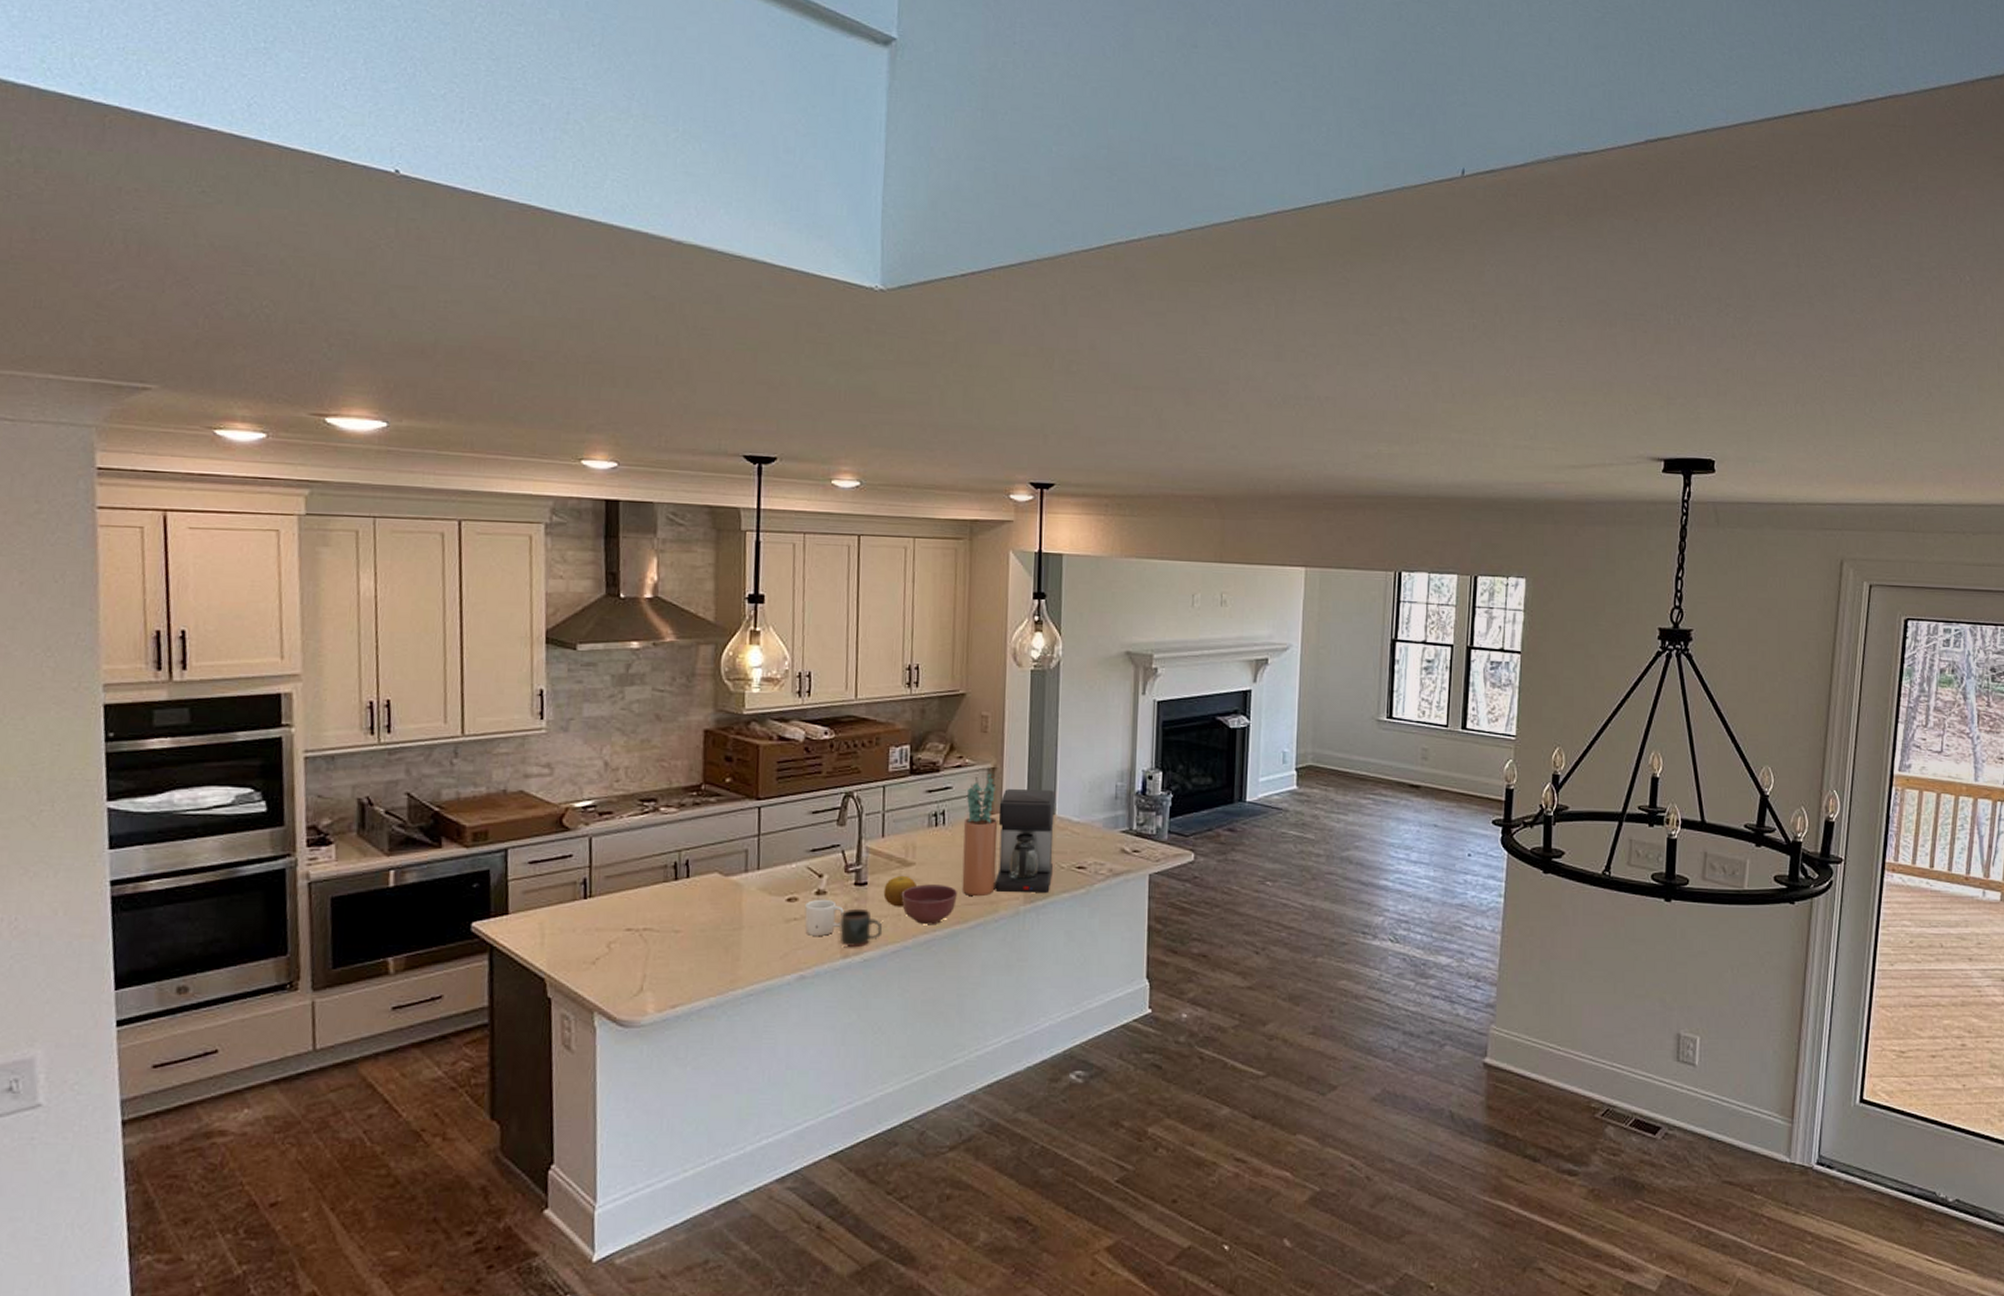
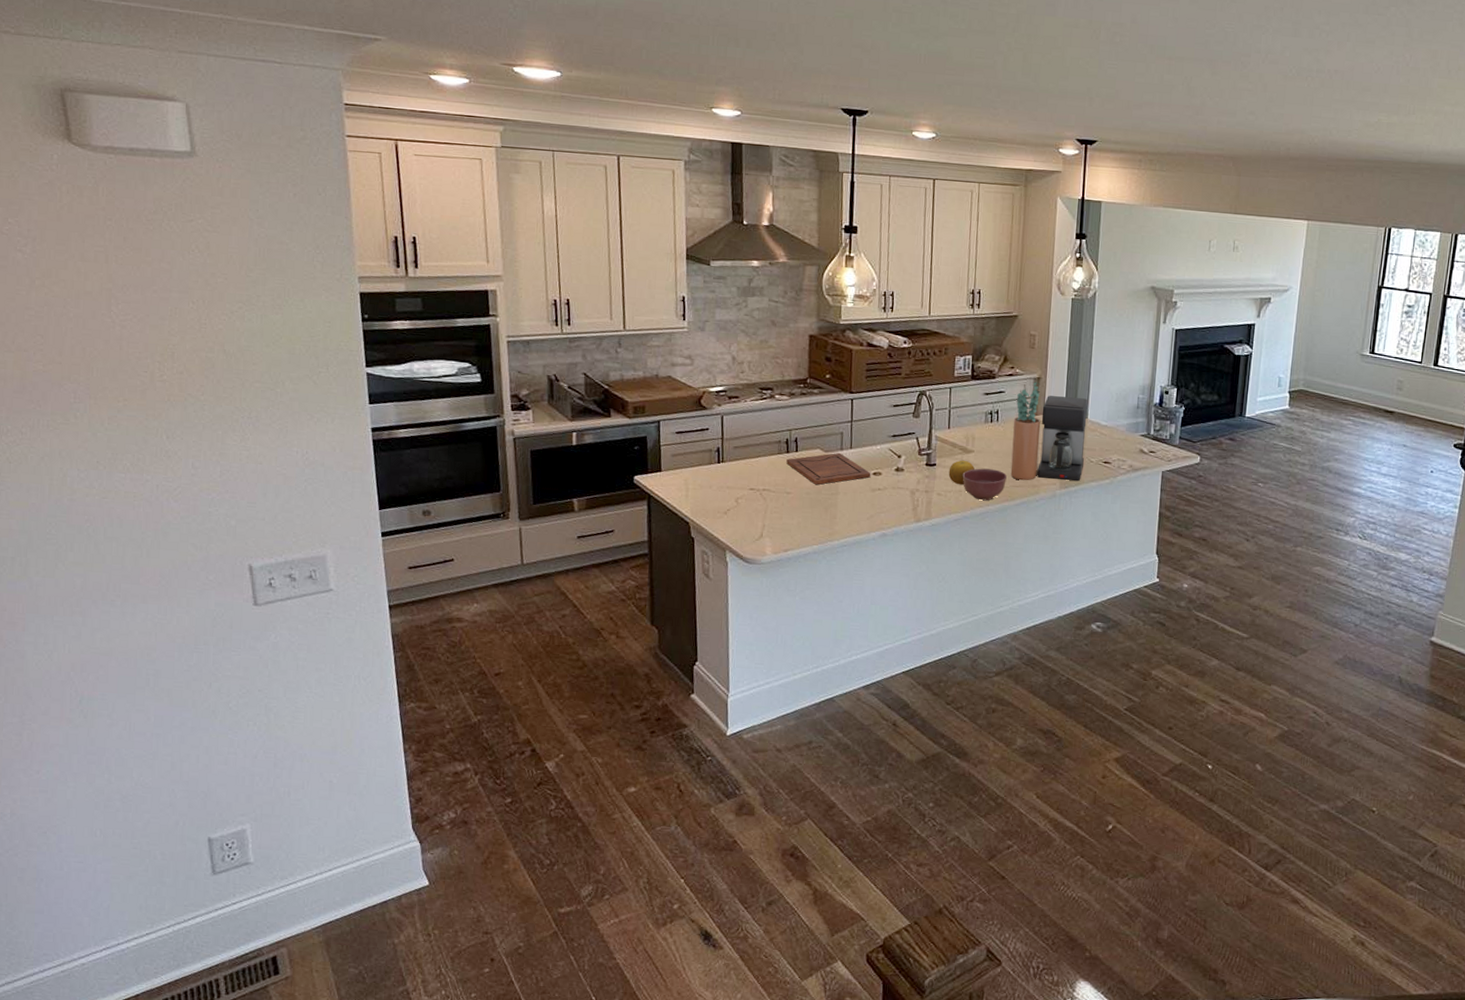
cutting board: none [674,875,785,919] -> present [786,452,871,485]
mug: present [804,899,844,937] -> none [886,474,917,505]
mug: present [838,908,883,948] -> none [913,483,948,515]

